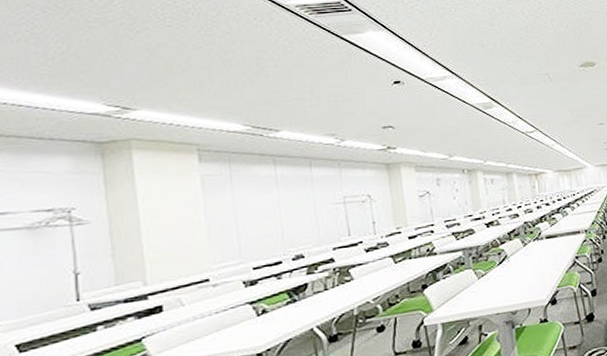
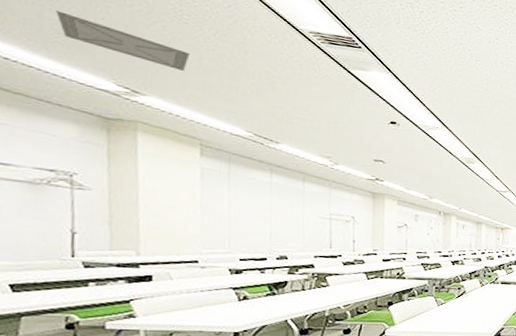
ceiling vent: none [41,42,177,76] -> present [56,10,190,71]

